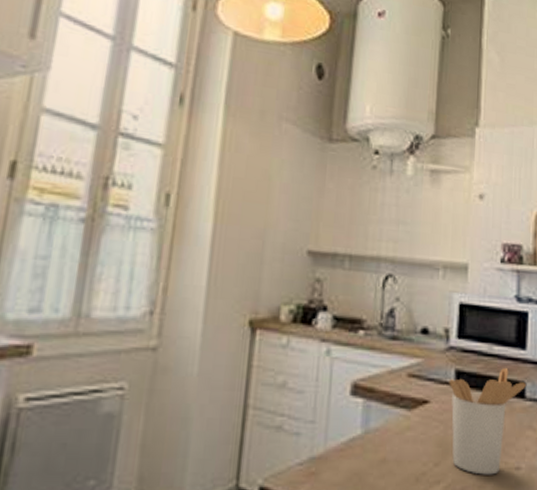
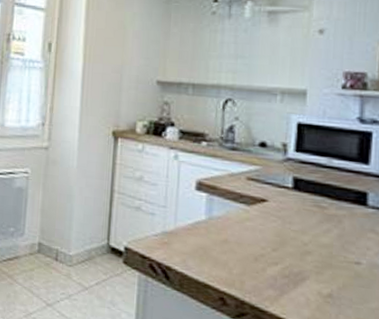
utensil holder: present [449,367,527,475] -> none [286,178,370,265]

